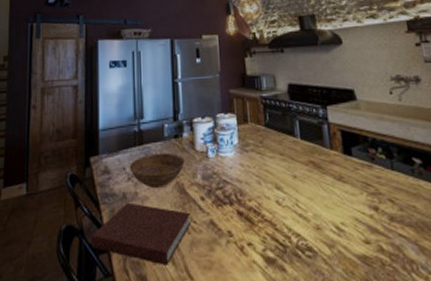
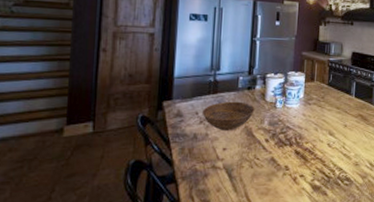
notebook: present [91,202,191,266] -> none [159,142,255,193]

